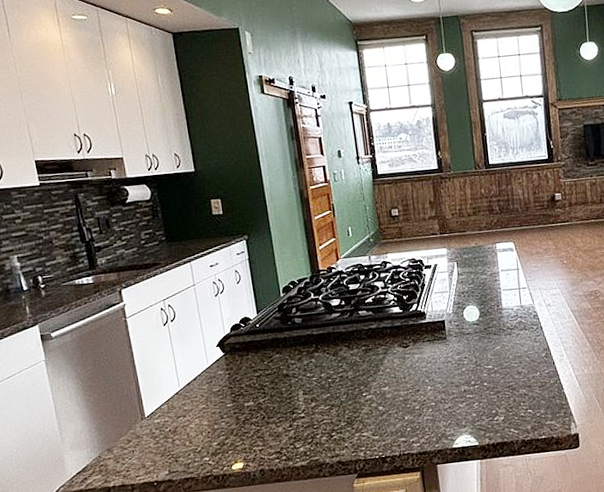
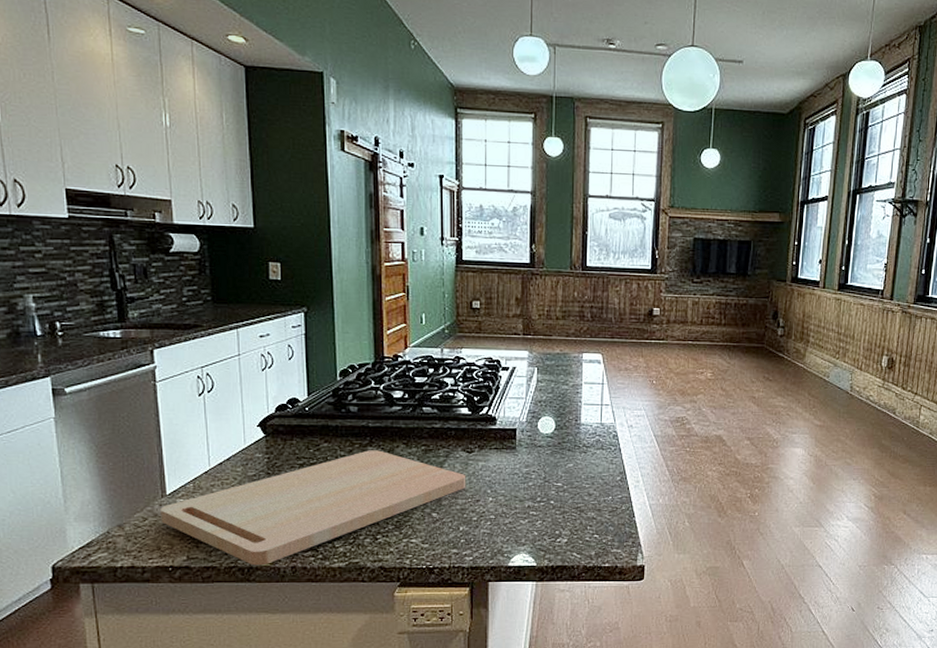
cutting board: none [142,355,406,473] -> present [160,450,466,566]

